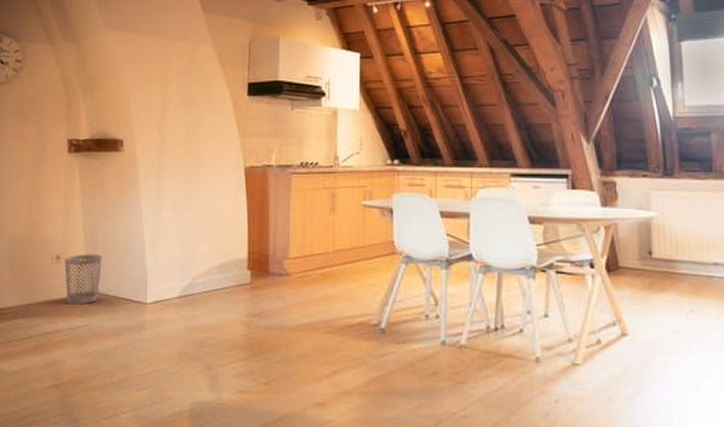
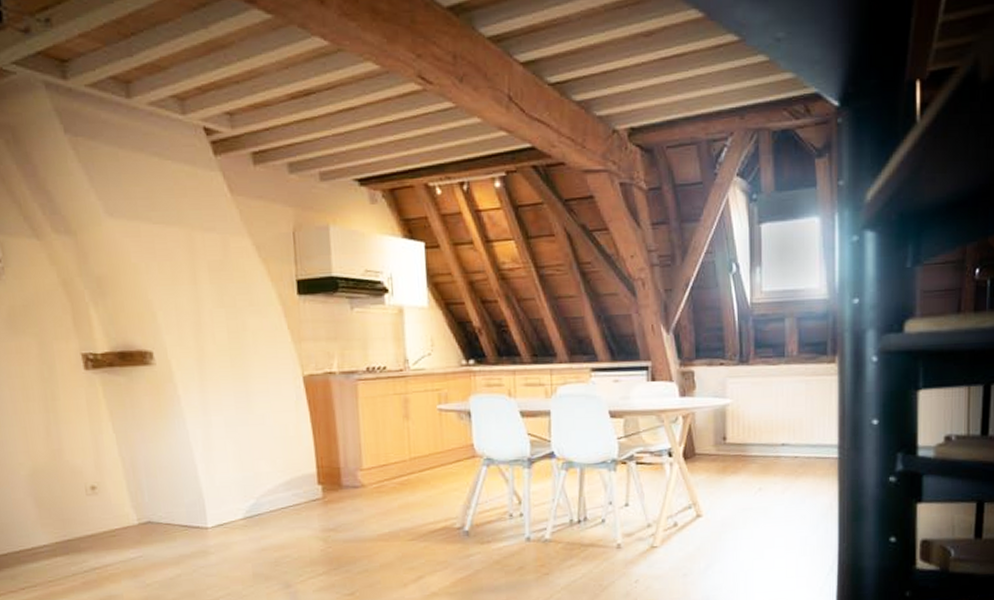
wastebasket: present [64,254,102,305] -> none [102,480,150,537]

